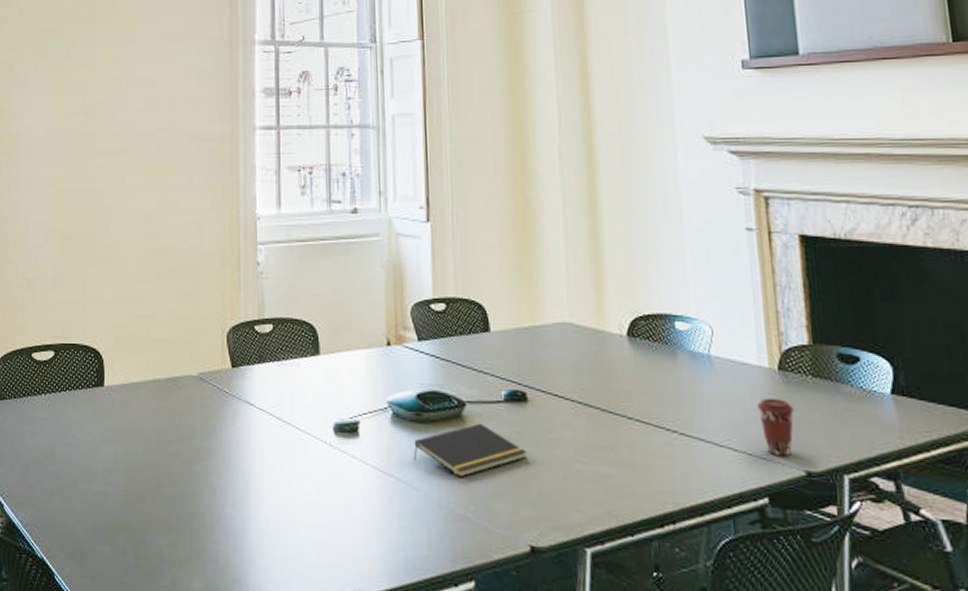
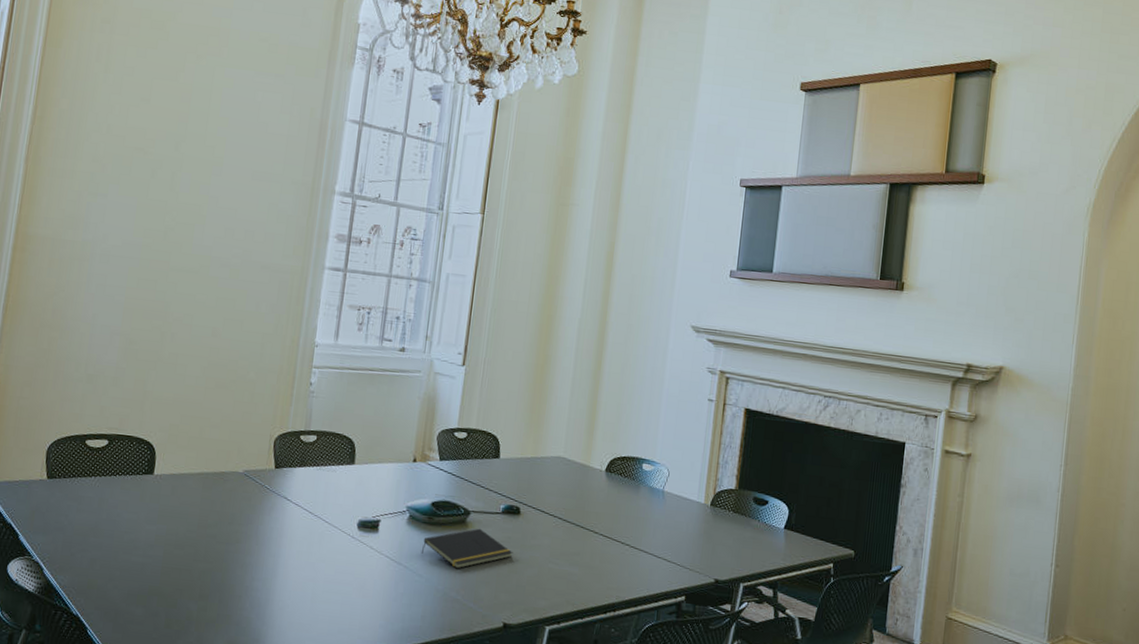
coffee cup: present [756,398,794,456] -> none [690,525,716,567]

